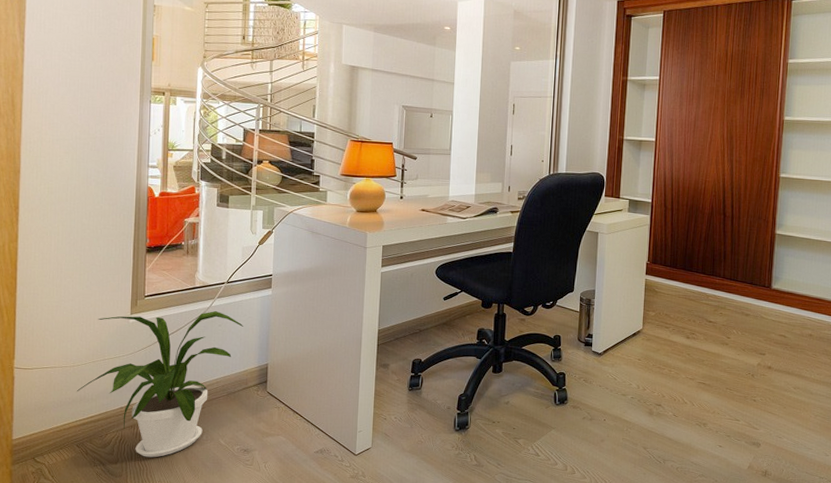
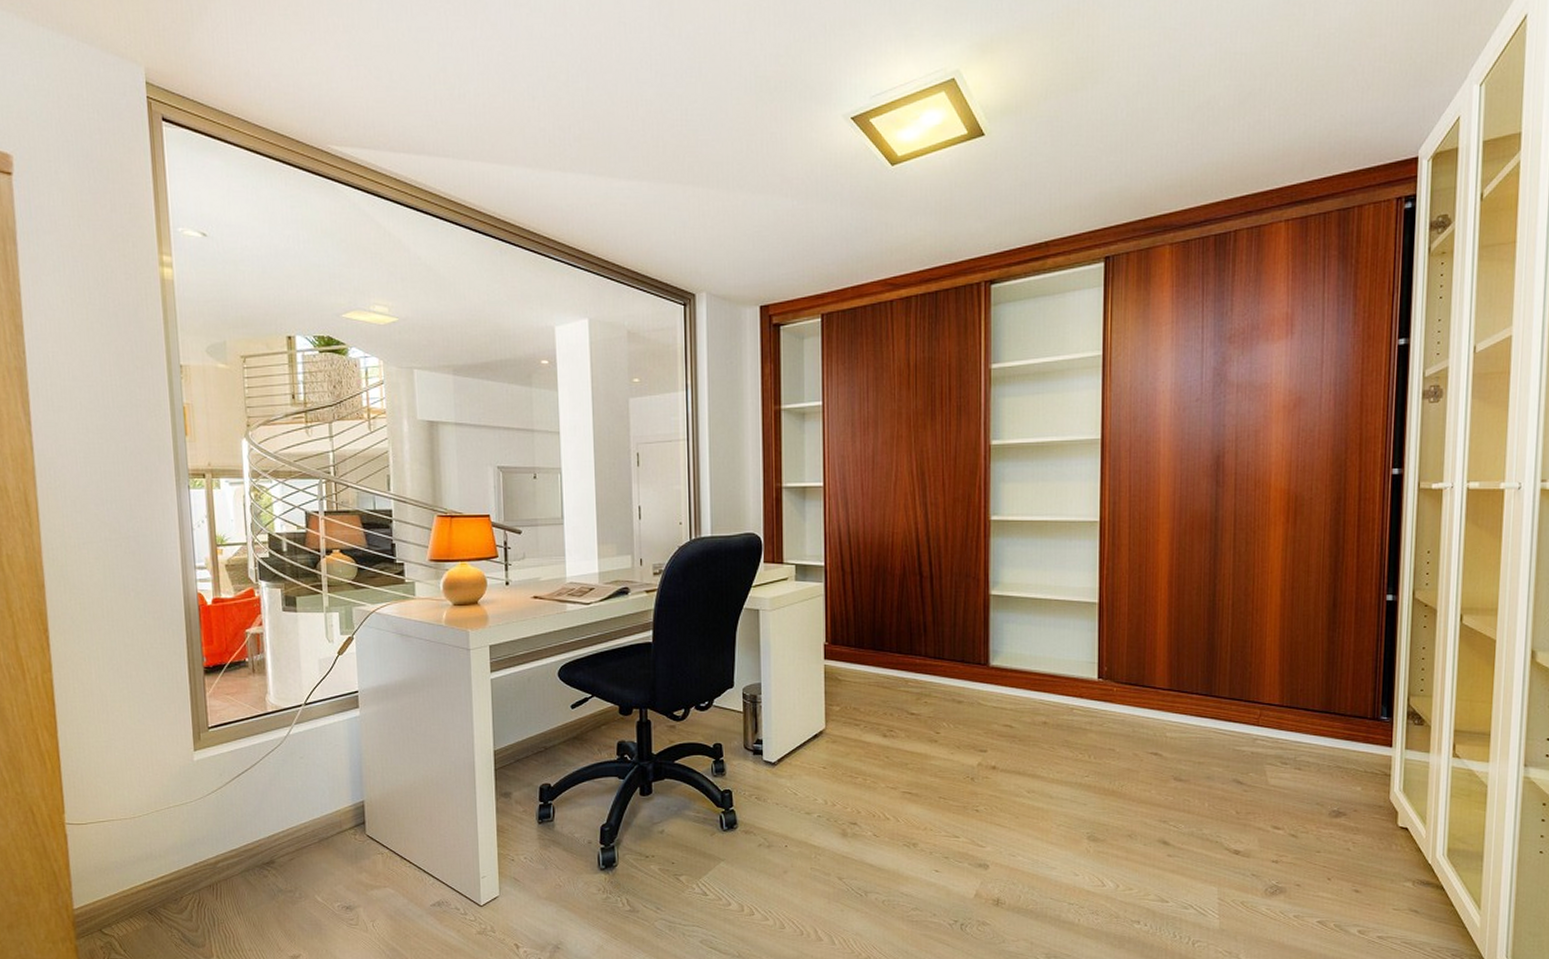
house plant: present [76,311,244,458] -> none [140,741,330,922]

